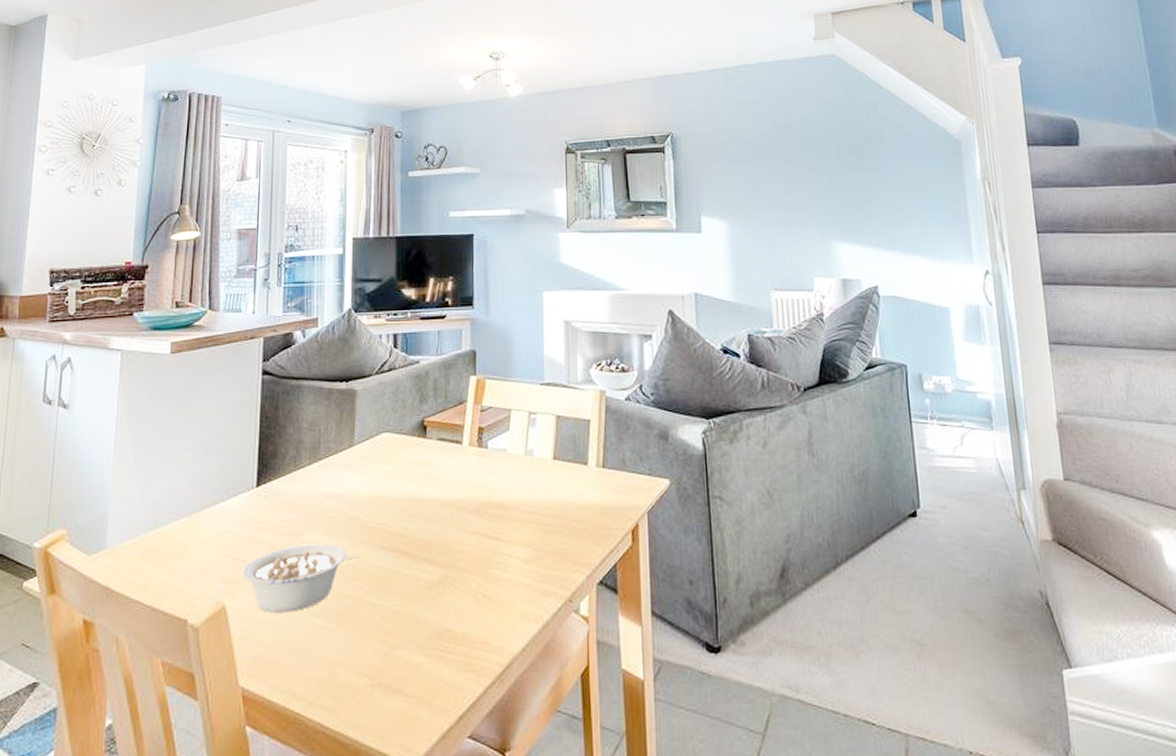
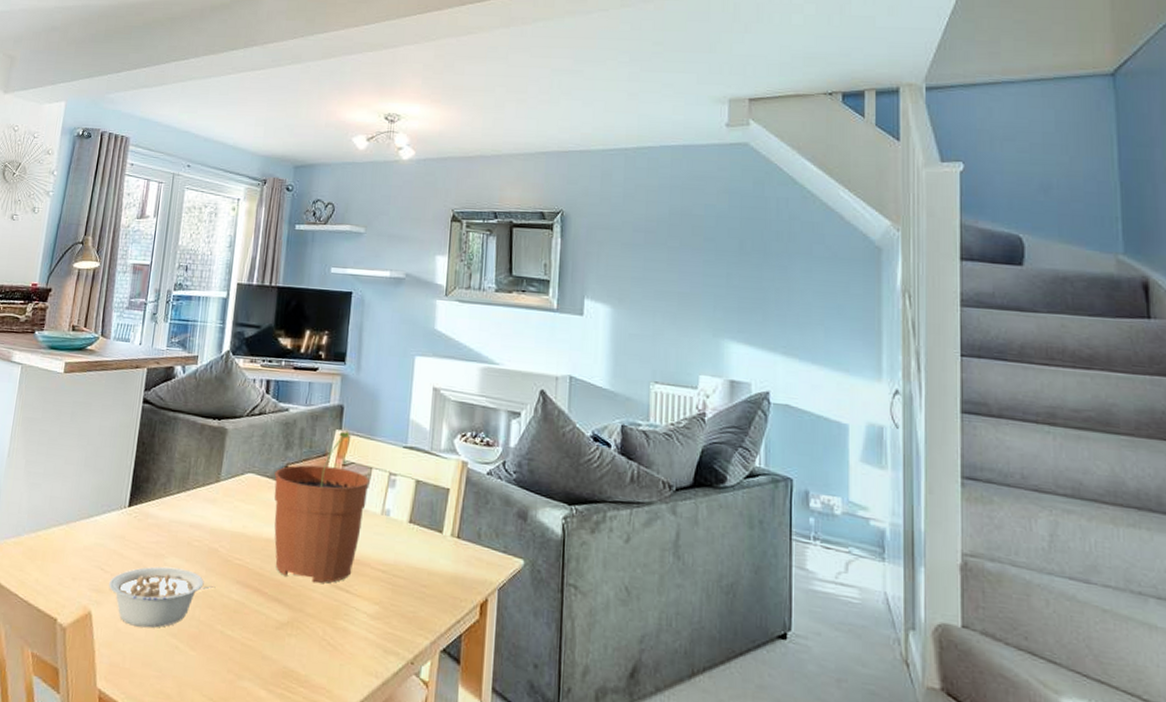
plant pot: none [411,377,510,536] -> present [273,431,370,583]

